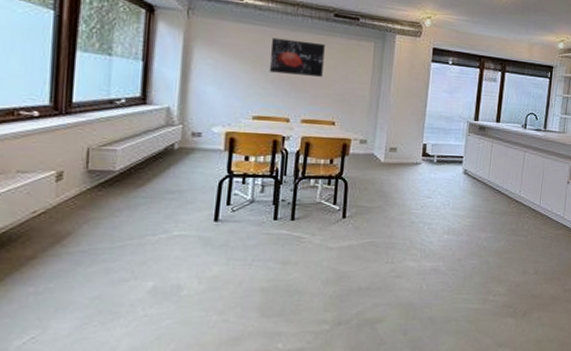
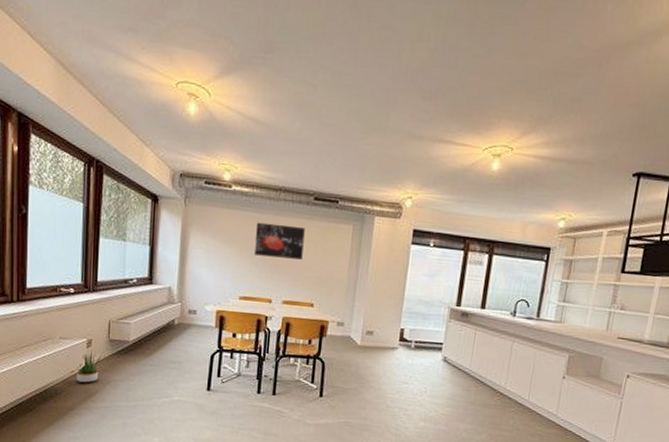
potted plant: none [40,184,80,224] -> present [76,350,104,383]

